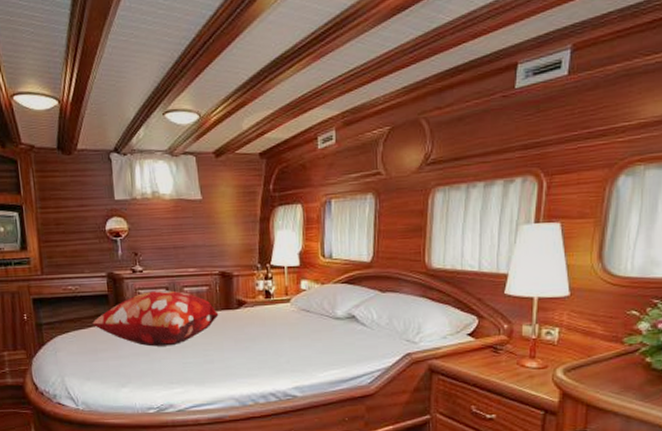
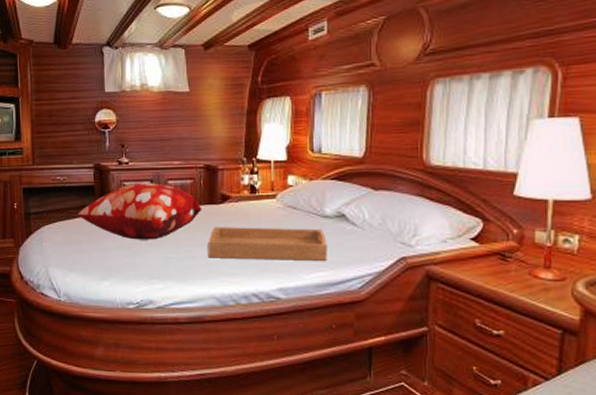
serving tray: none [225,330,339,361] -> present [207,226,327,260]

